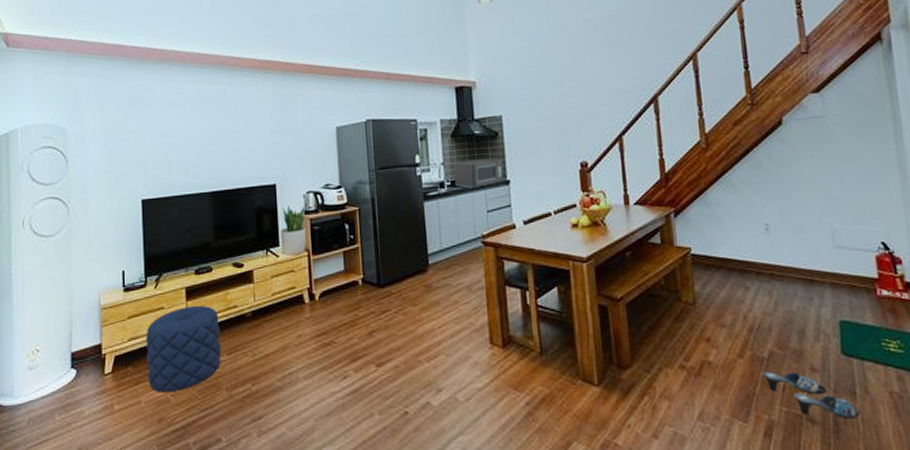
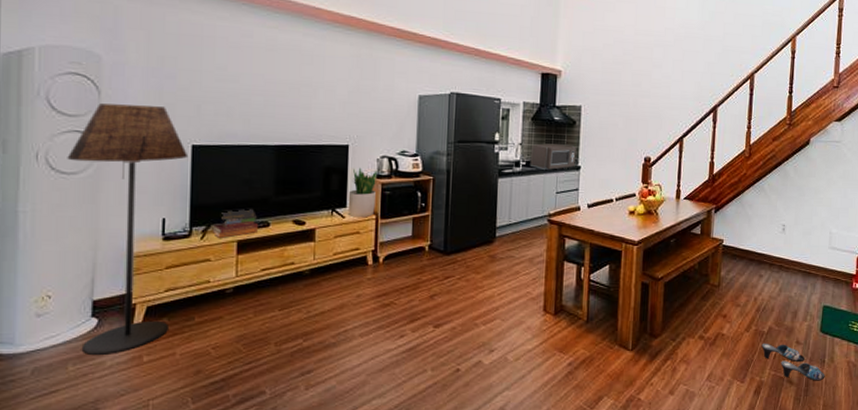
floor lamp: none [45,167,140,405] -> present [67,103,189,355]
pouf: present [146,305,222,393] -> none [185,259,274,345]
books: none [163,254,202,286] -> present [212,208,258,238]

